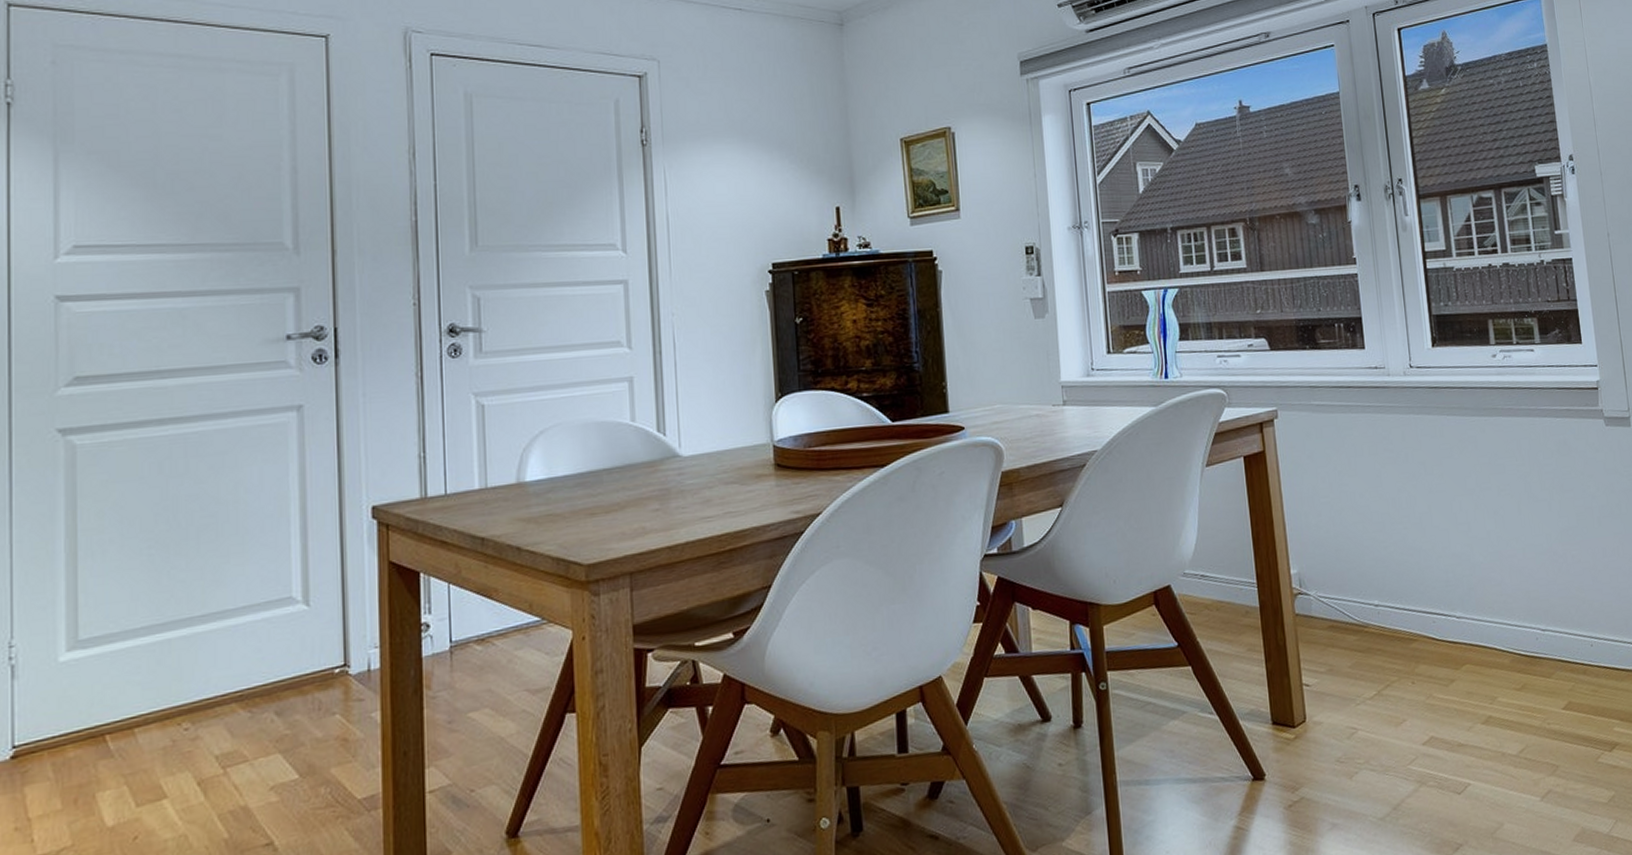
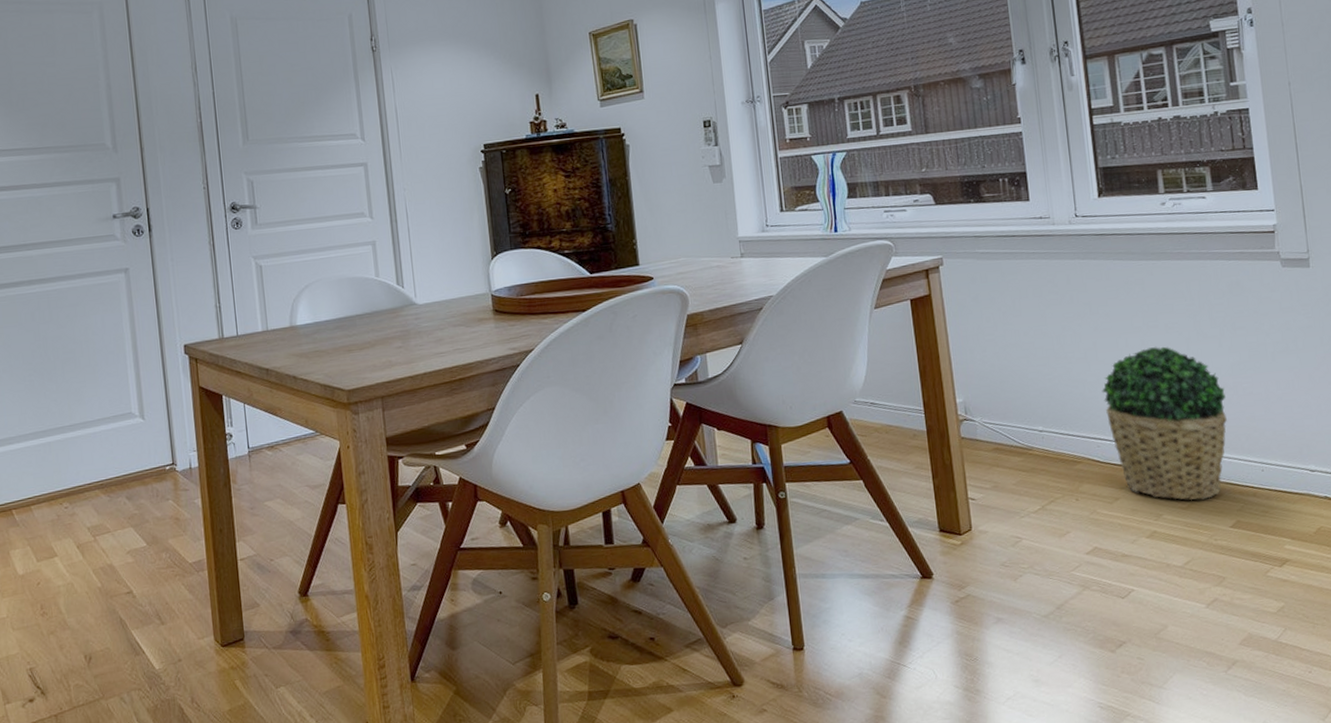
potted plant: none [1437,510,1557,680] -> present [1101,346,1227,500]

